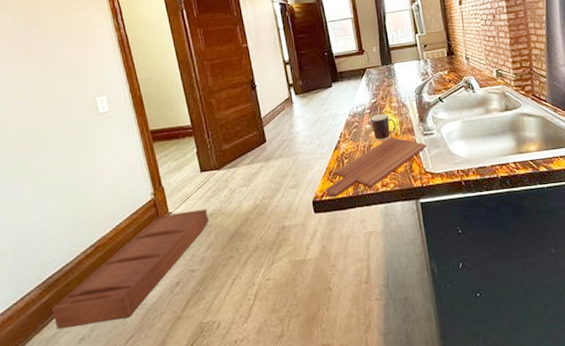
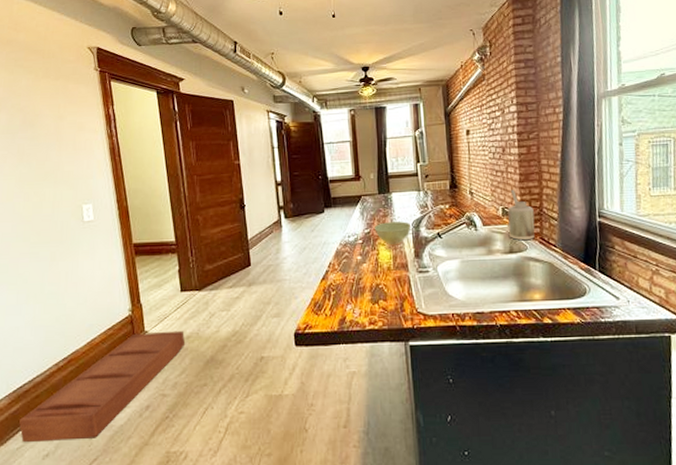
cutting board: present [325,137,426,198] -> none [308,271,420,332]
mug: present [369,114,396,142] -> none [361,246,389,275]
bowl: none [380,89,414,114] -> present [374,222,411,247]
soap dispenser: none [501,52,527,99] -> present [508,189,535,241]

